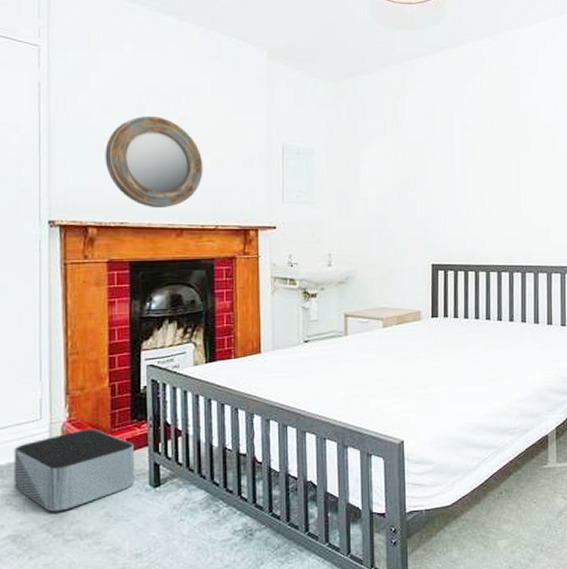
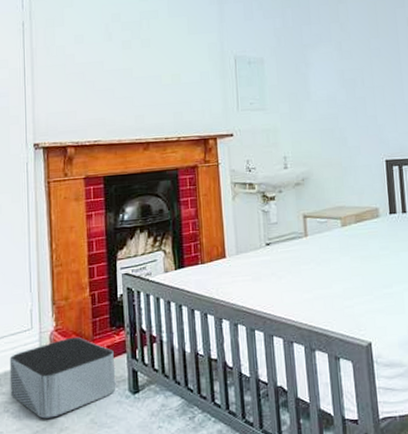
home mirror: present [105,116,203,209] -> none [79,41,165,126]

